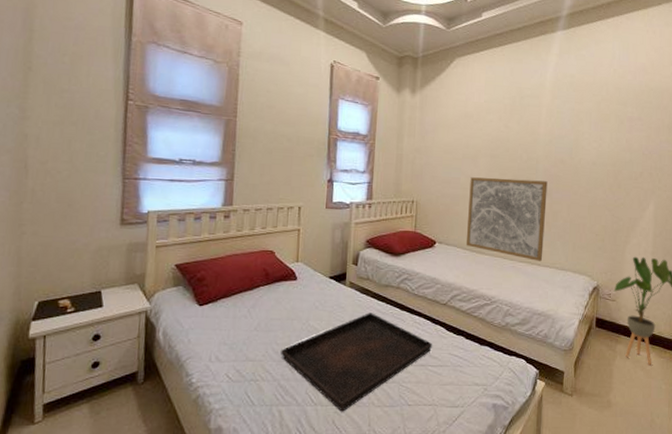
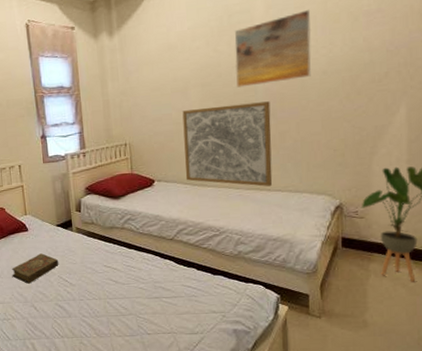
book: none [269,307,326,340] -> present [11,253,59,284]
serving tray: present [281,312,433,412] -> none [25,253,165,342]
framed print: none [521,106,587,166] -> present [234,9,312,88]

